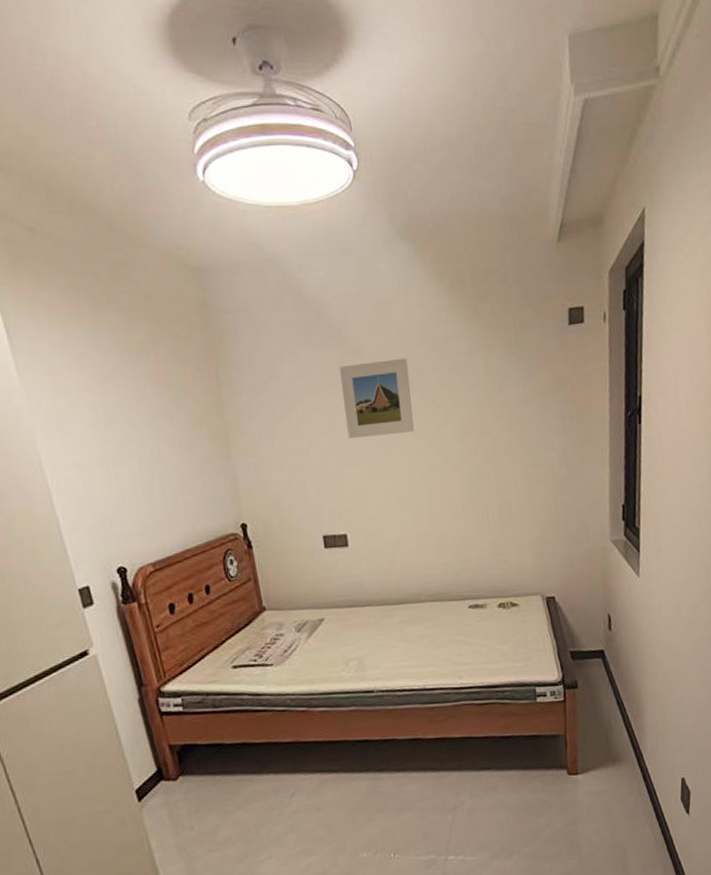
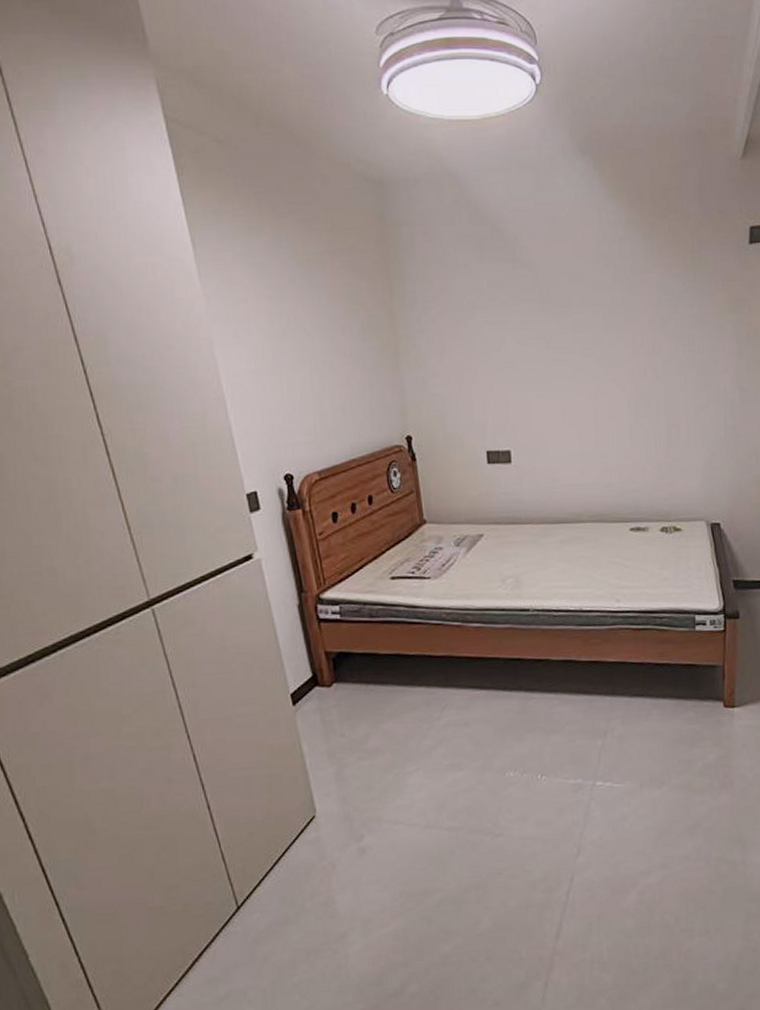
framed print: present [339,358,414,439] -> none [511,274,584,355]

